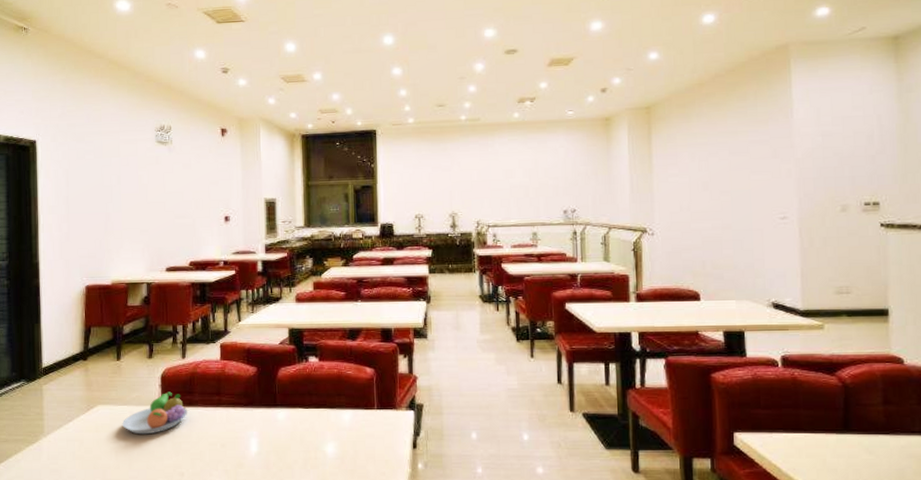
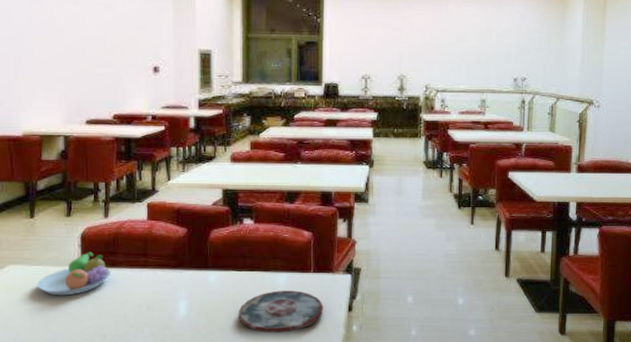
plate: none [306,427,388,470] -> present [238,290,323,332]

